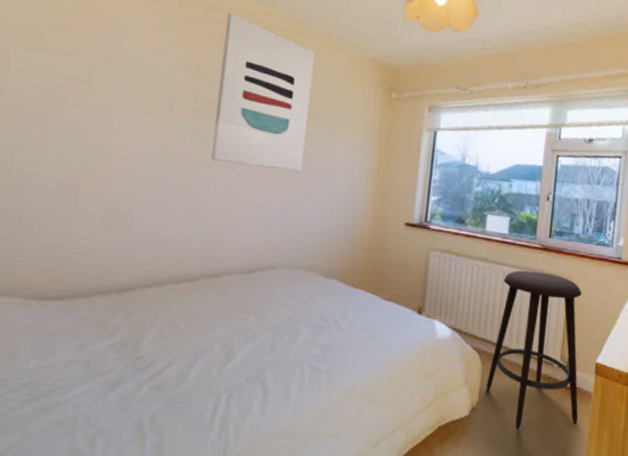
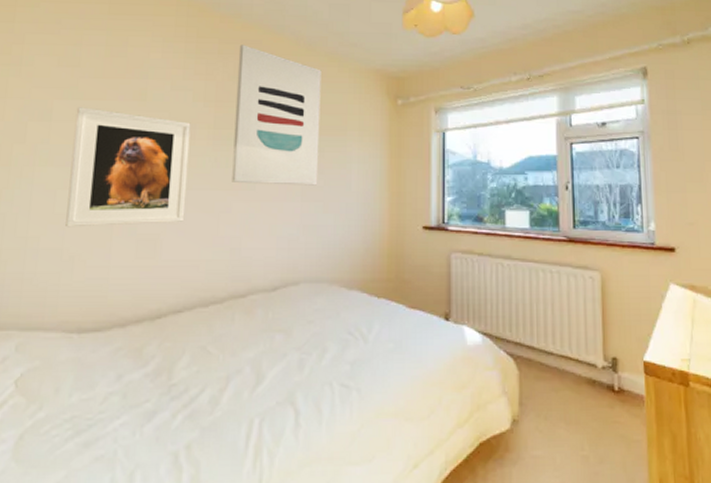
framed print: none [24,60,169,196] -> present [66,107,191,227]
stool: present [486,270,582,430] -> none [525,265,633,443]

